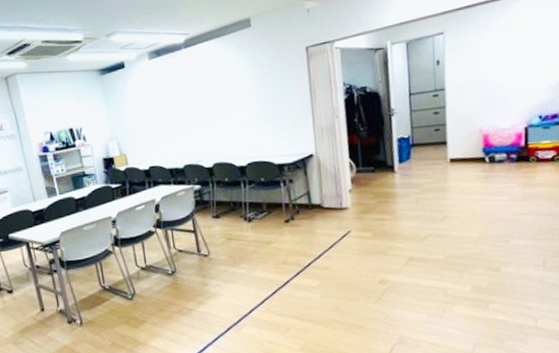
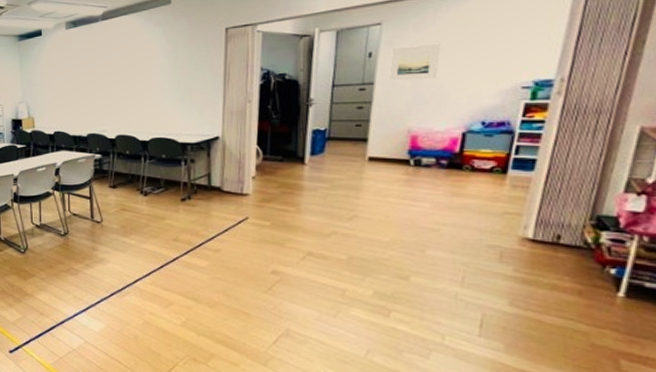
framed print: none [456,47,497,86] -> present [389,43,441,81]

